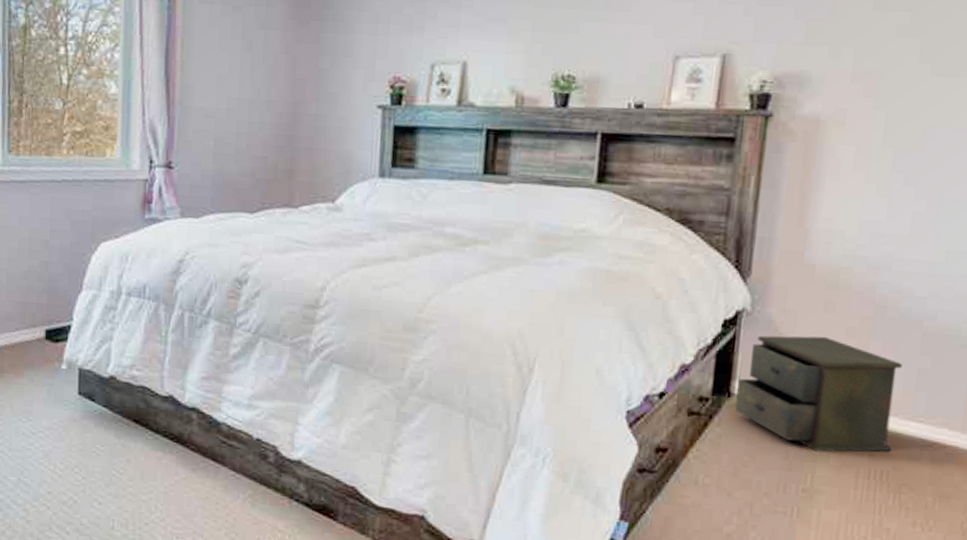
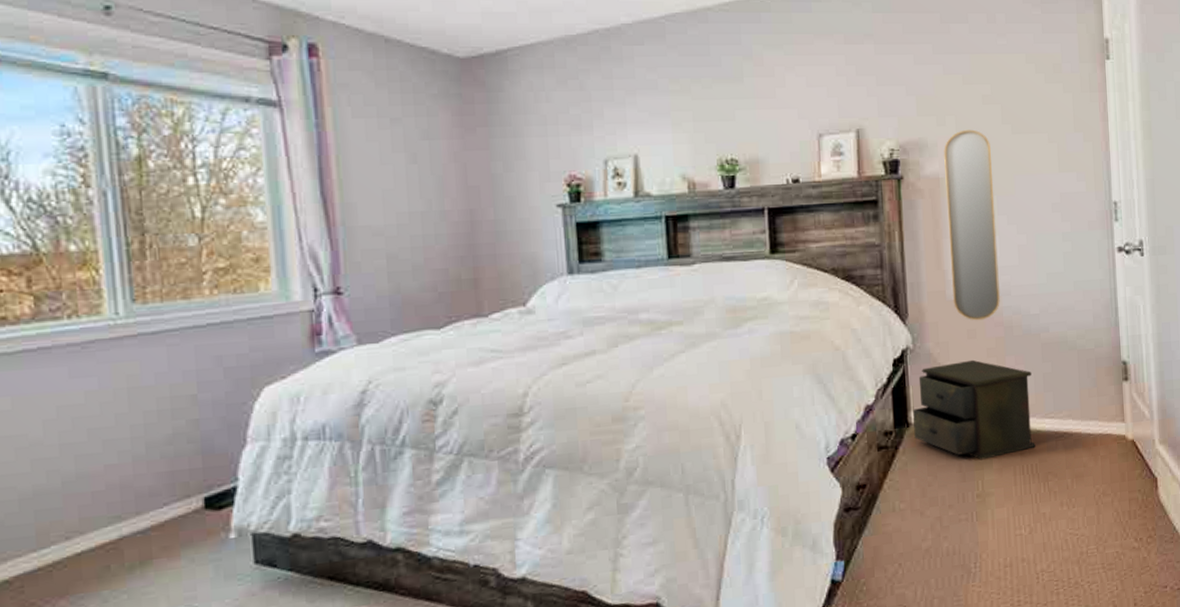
home mirror: none [811,65,898,294] -> present [943,129,1001,321]

